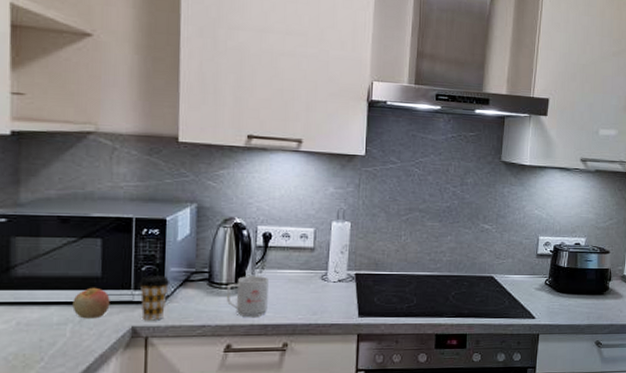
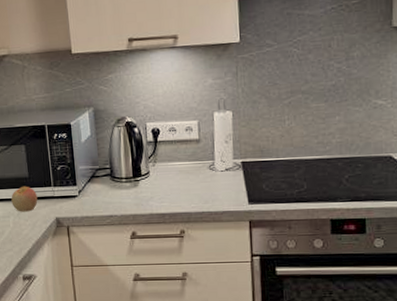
coffee cup: present [139,276,170,321] -> none [57,173,81,213]
mug: present [226,276,269,318] -> none [126,169,163,208]

